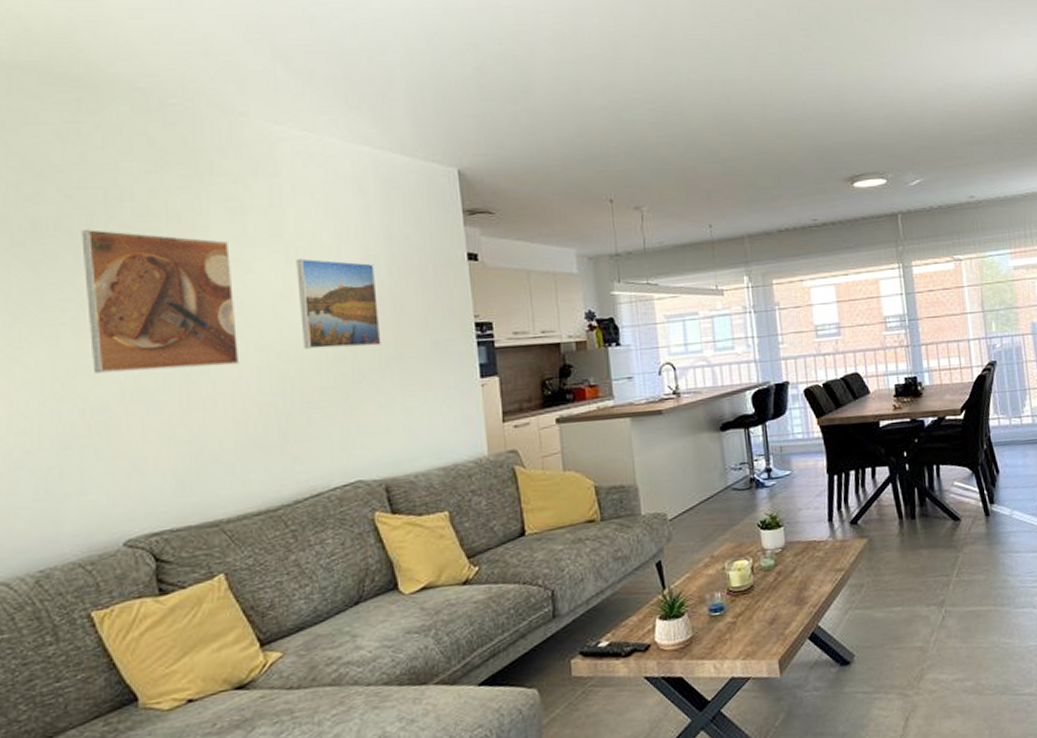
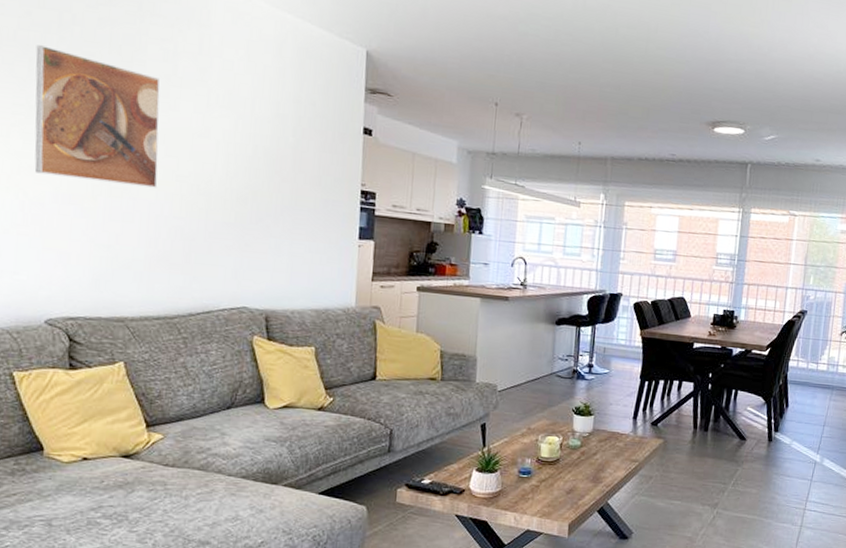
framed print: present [296,258,382,349] -> none [212,105,282,195]

